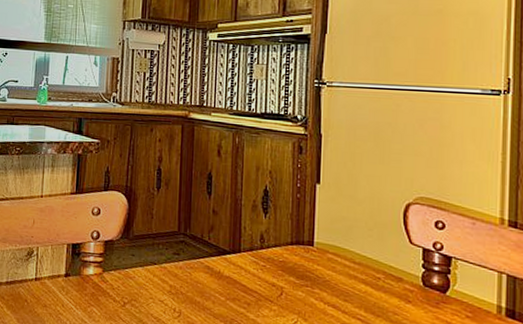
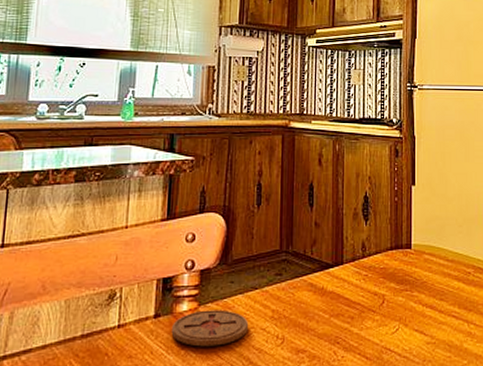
coaster: none [79,276,148,310] -> present [171,309,249,347]

